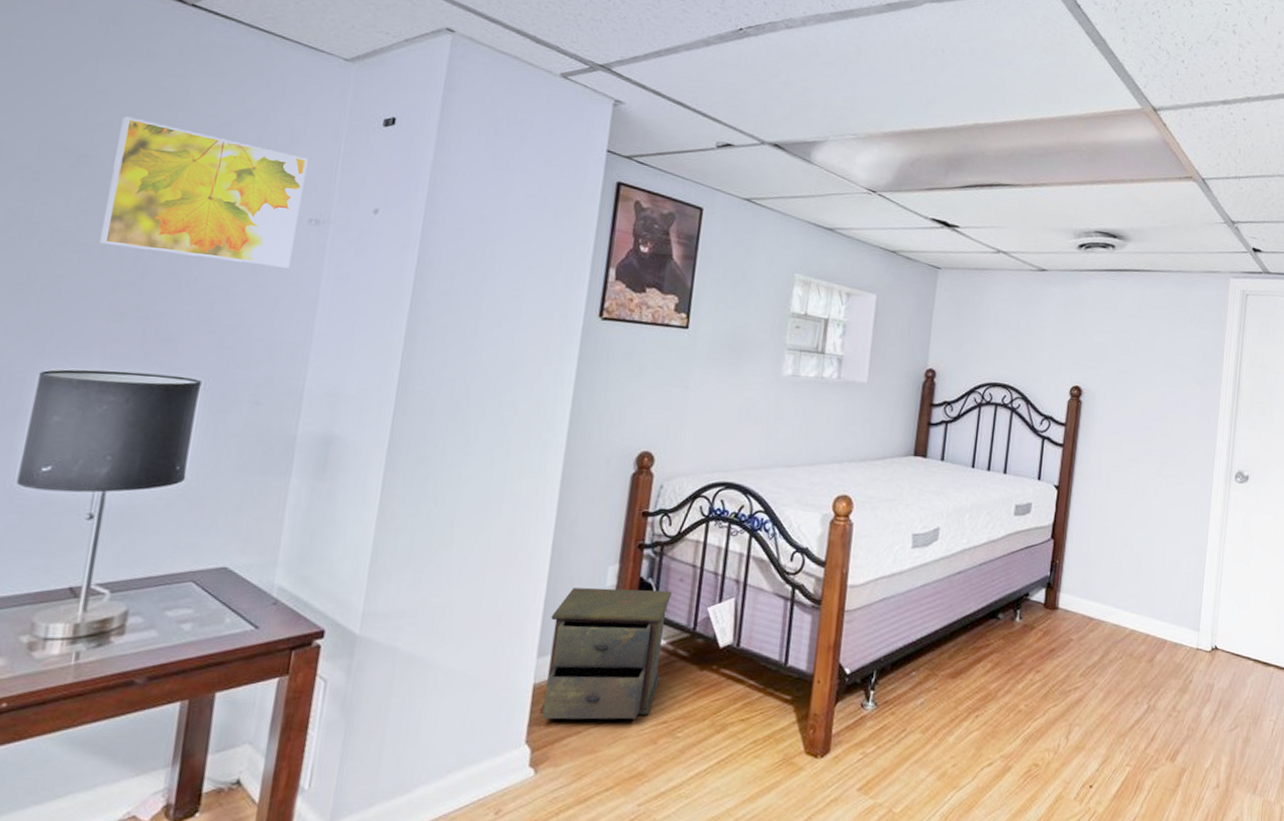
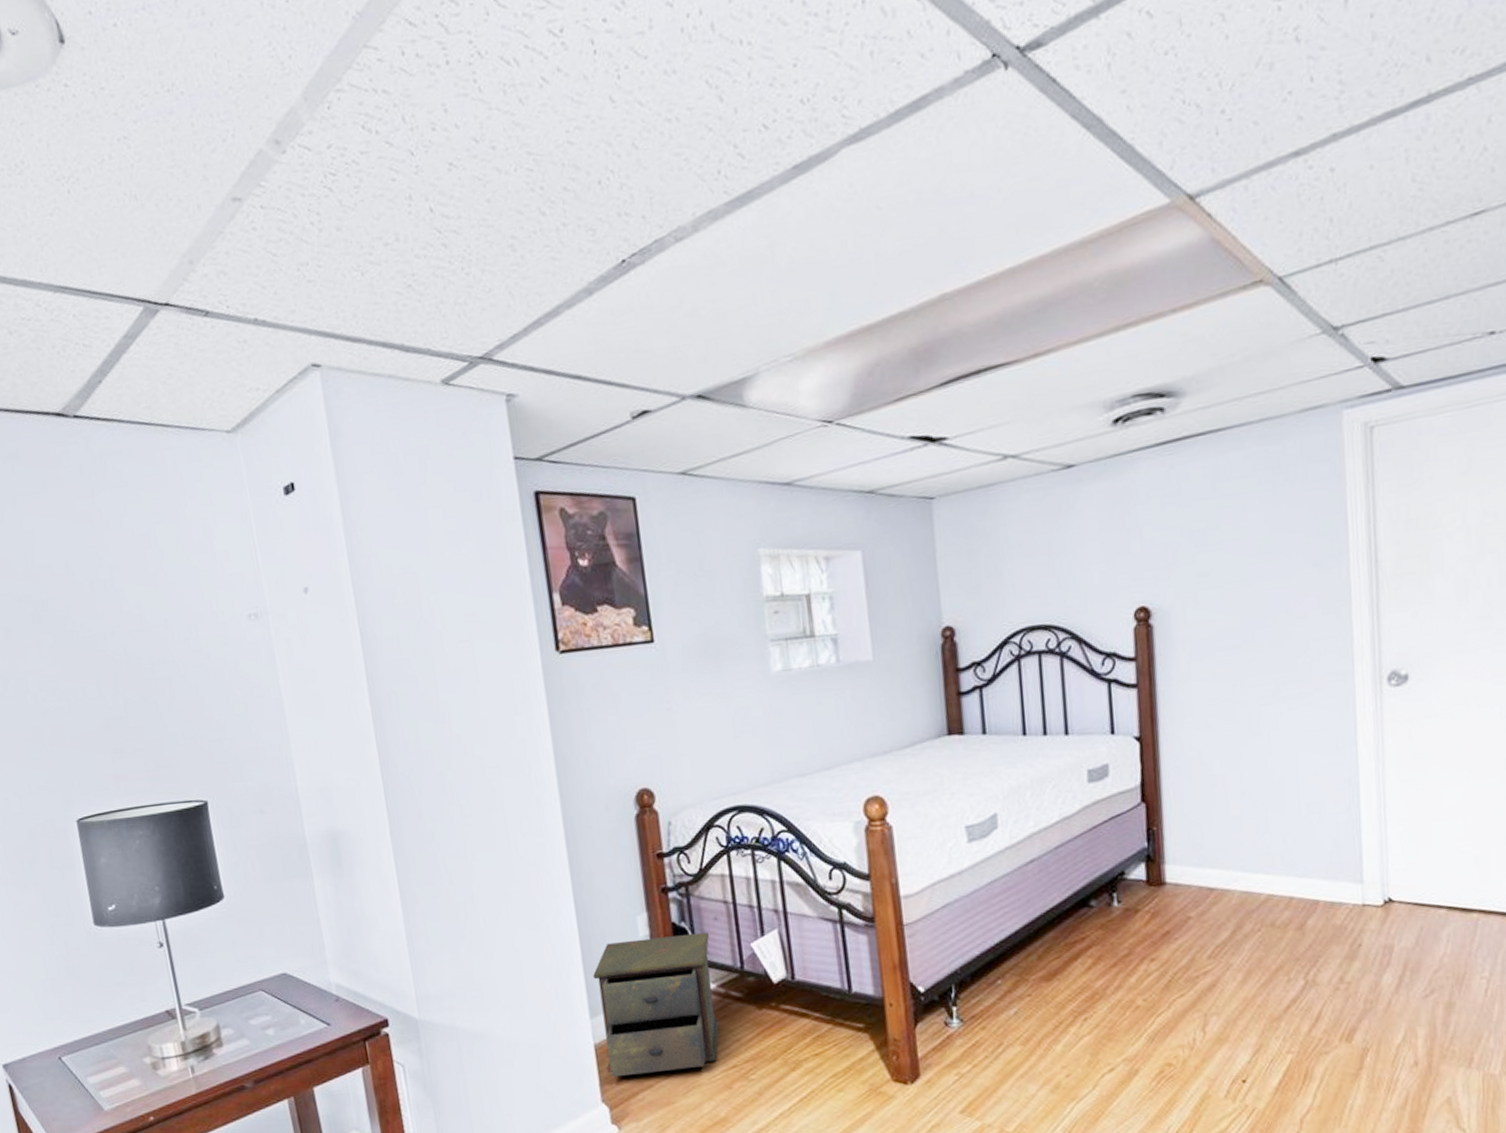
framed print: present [100,116,308,268] -> none [56,550,247,686]

